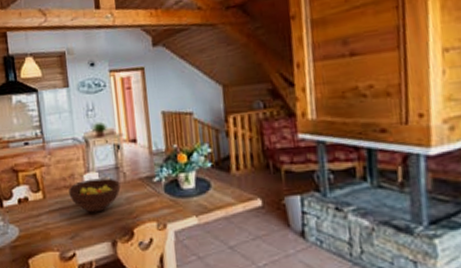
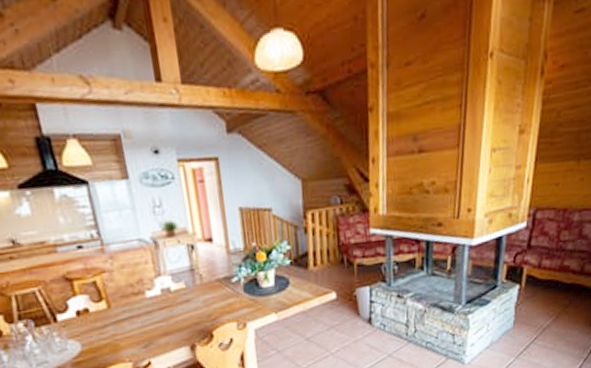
fruit bowl: present [69,178,121,213] -> none [138,281,197,319]

